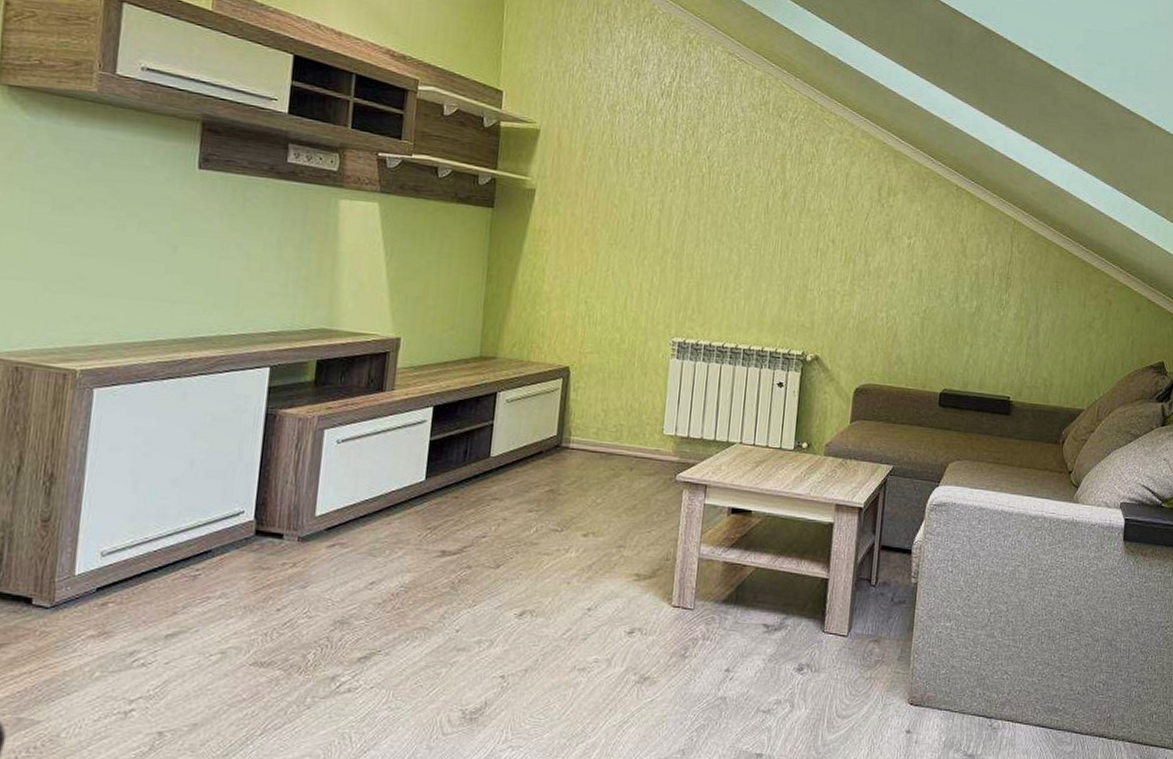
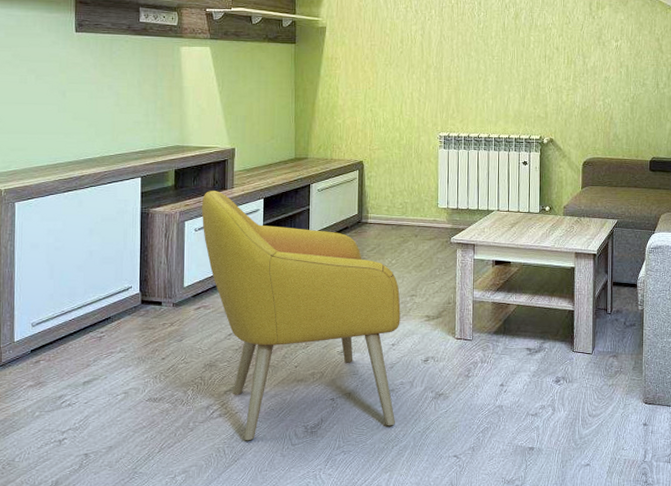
armchair: none [347,391,604,726] -> present [201,191,401,441]

